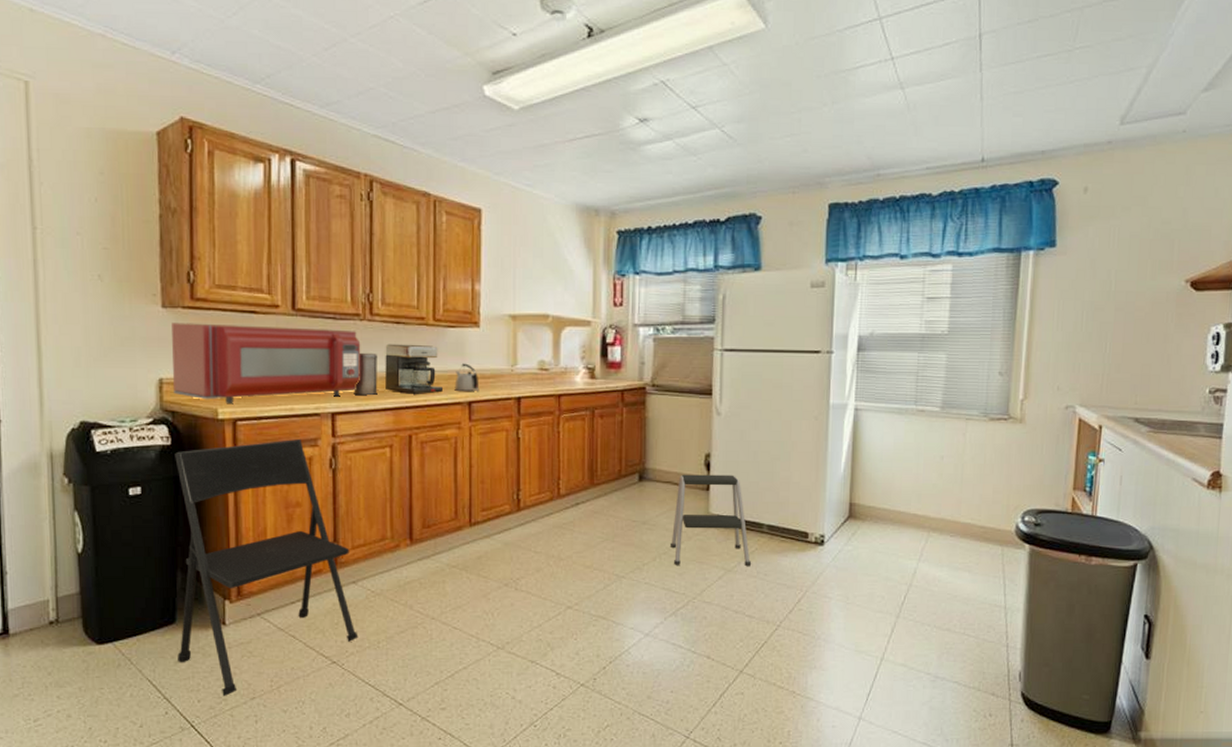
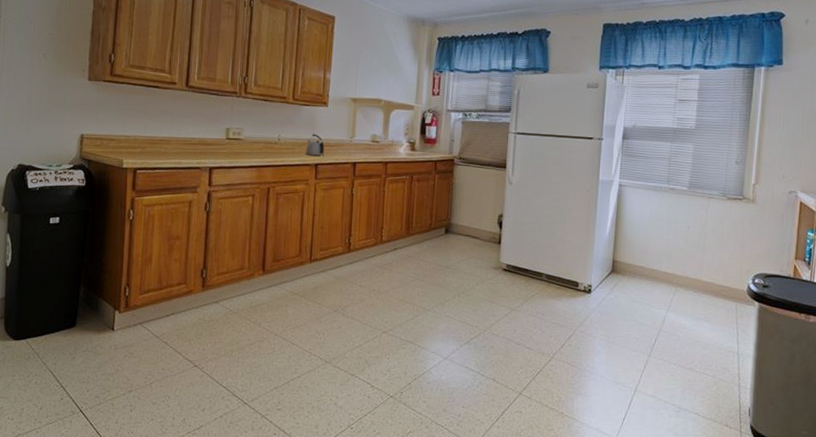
microwave: present [172,322,361,403] -> none [90,92,236,156]
folding chair: present [175,439,359,697] -> none [74,186,217,389]
canister: present [354,352,378,396] -> none [228,122,248,156]
coffee maker: present [385,343,444,394] -> none [252,116,297,156]
step stool: present [671,474,752,567] -> none [468,230,532,308]

